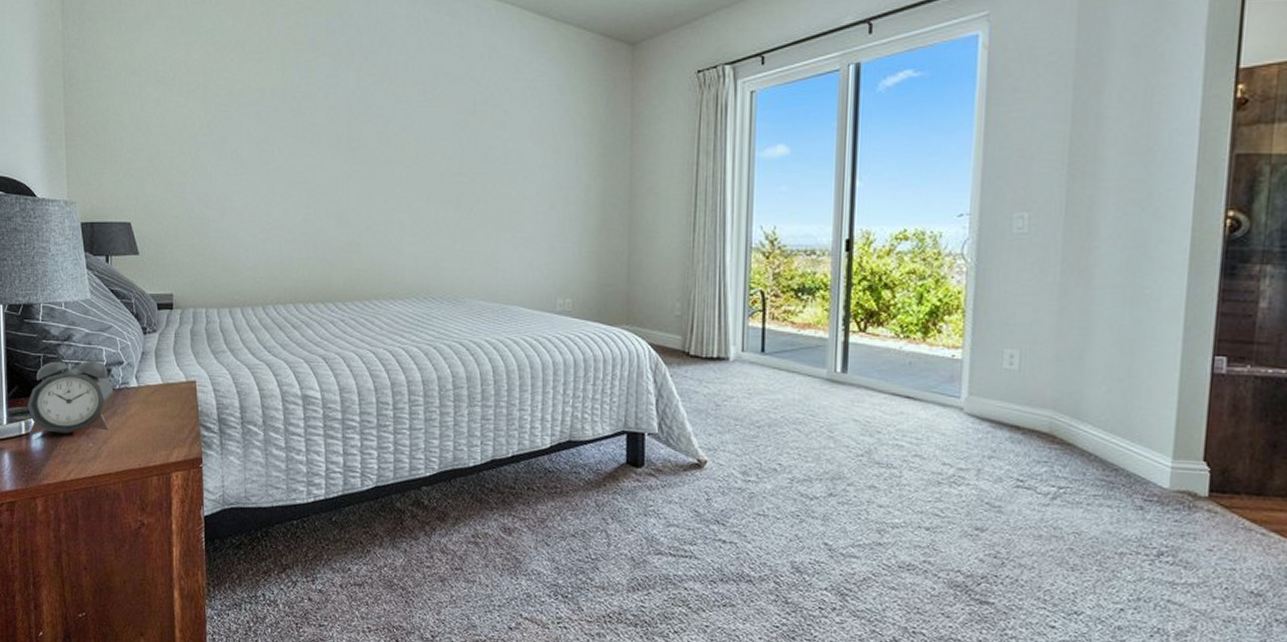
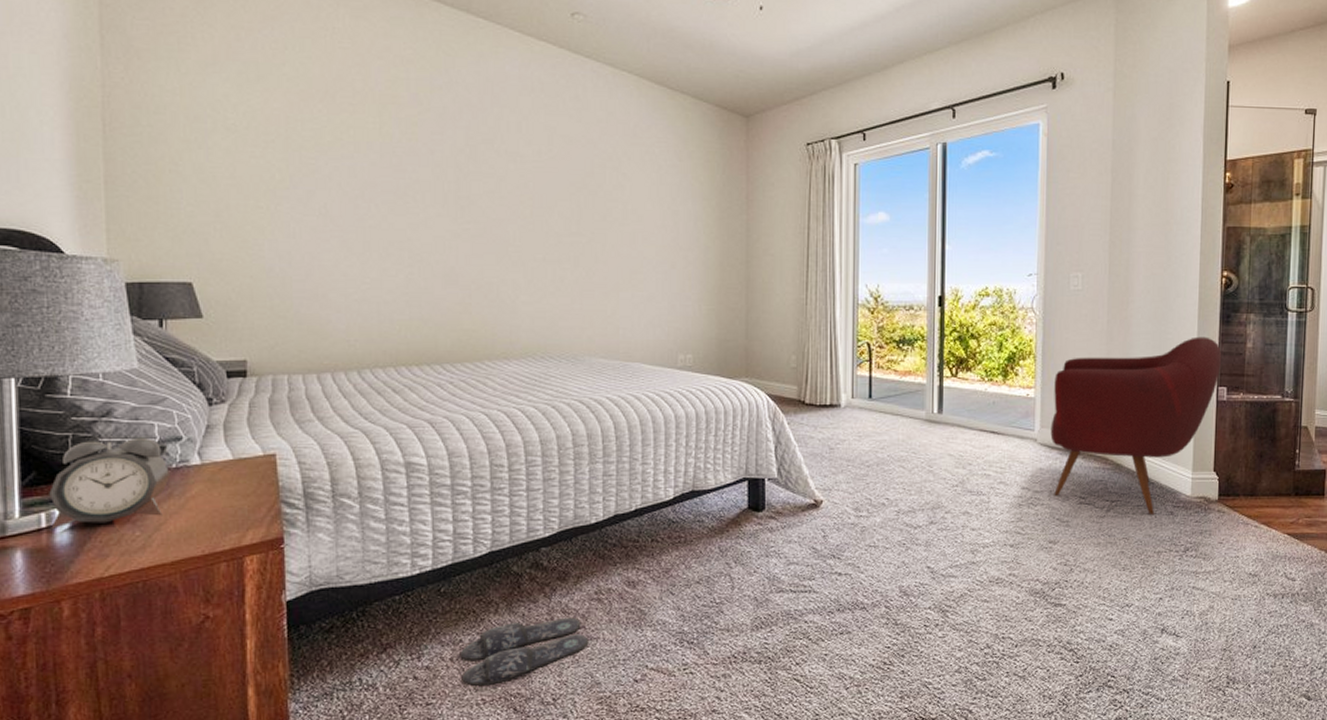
slippers: none [349,556,466,615] -> present [461,617,589,686]
armchair: none [981,292,1222,509] -> present [1050,336,1222,516]

